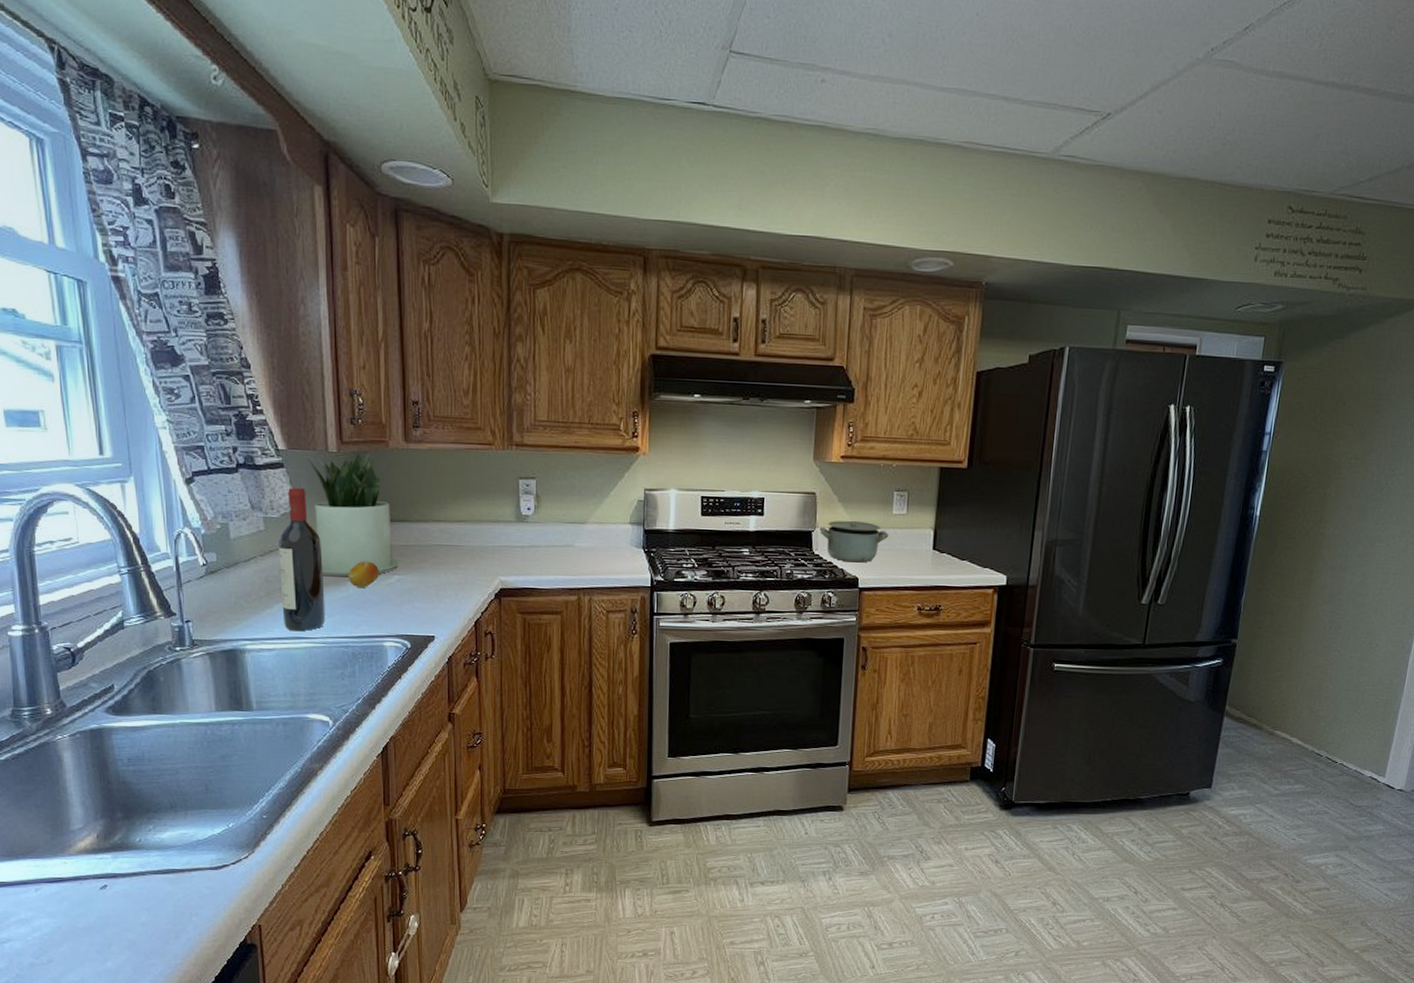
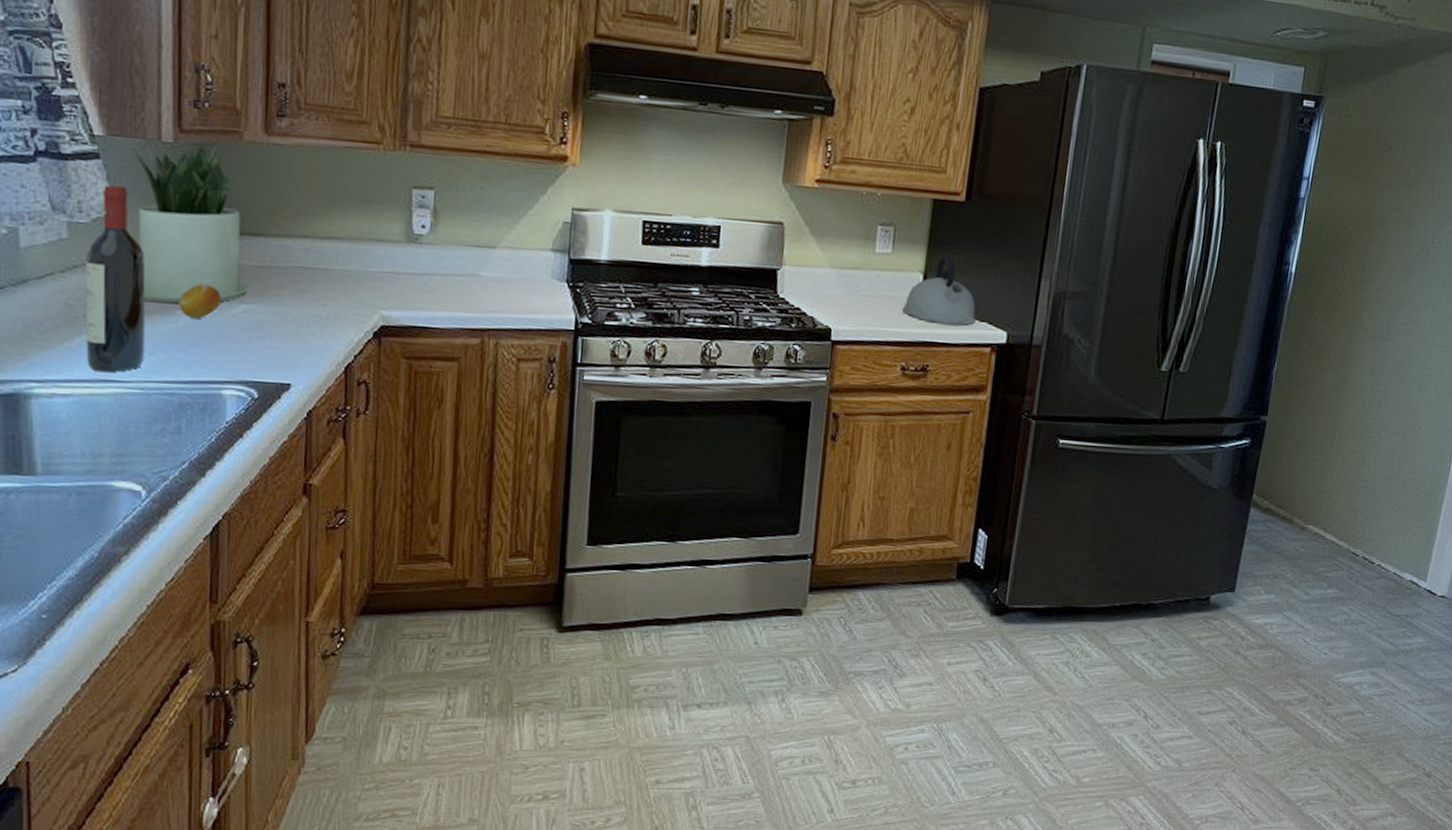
saucepan: present [820,520,889,563] -> none [787,258,870,310]
kettle: none [917,512,980,572] -> present [902,253,976,326]

